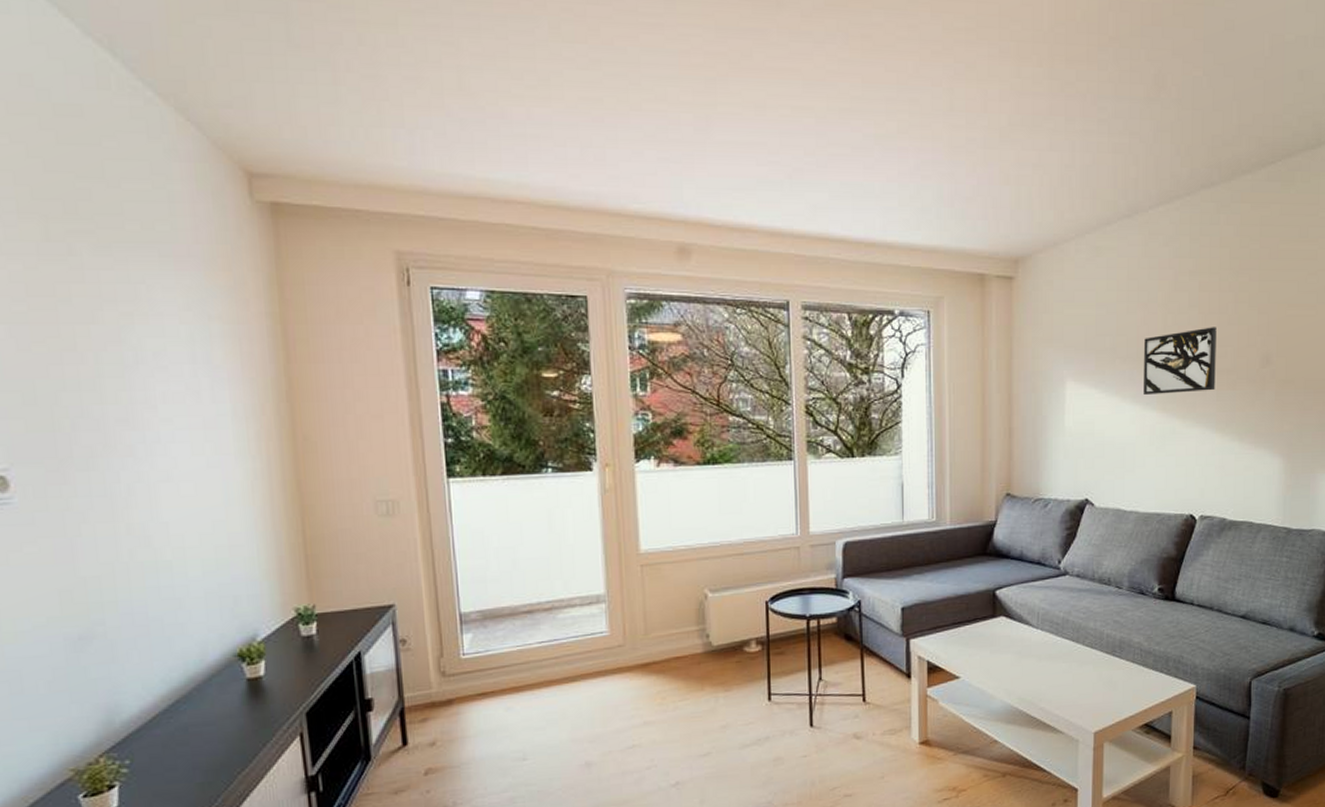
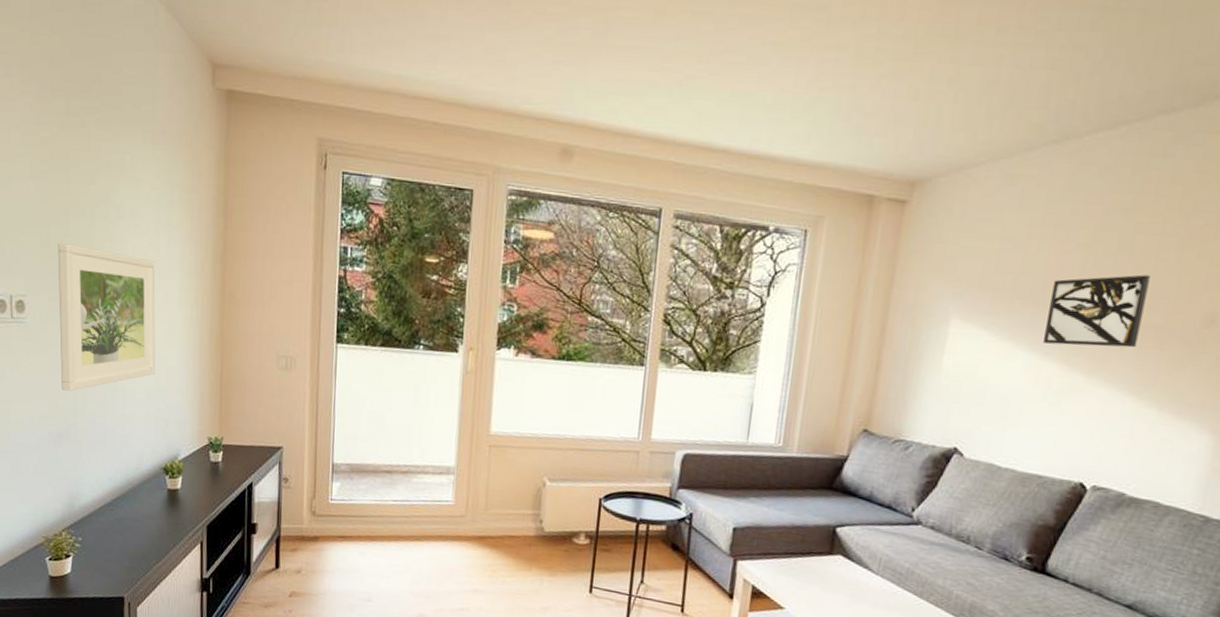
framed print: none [50,399,212,581] -> present [58,243,156,391]

